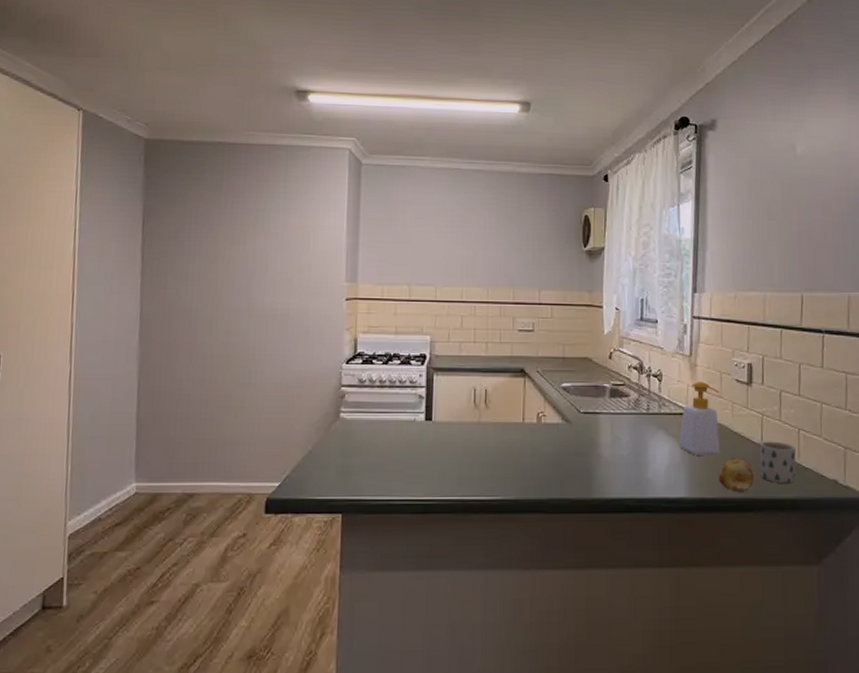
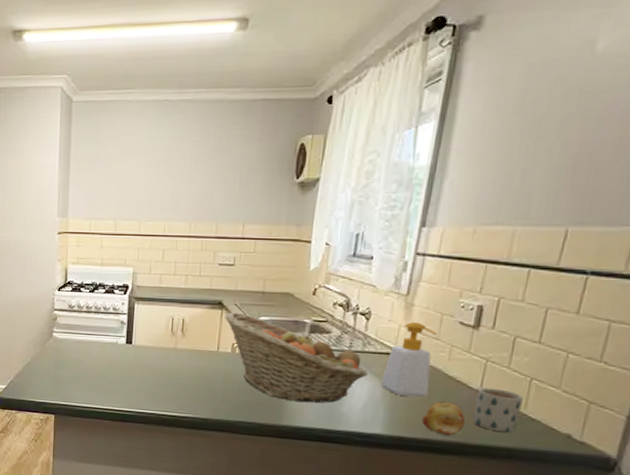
fruit basket: none [528,380,666,471] -> present [225,312,368,403]

